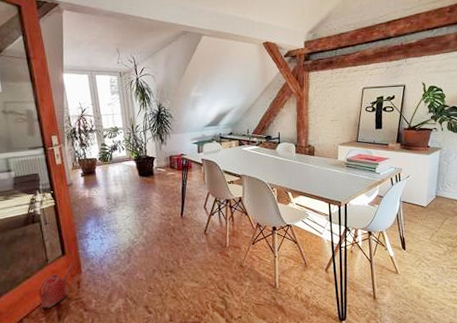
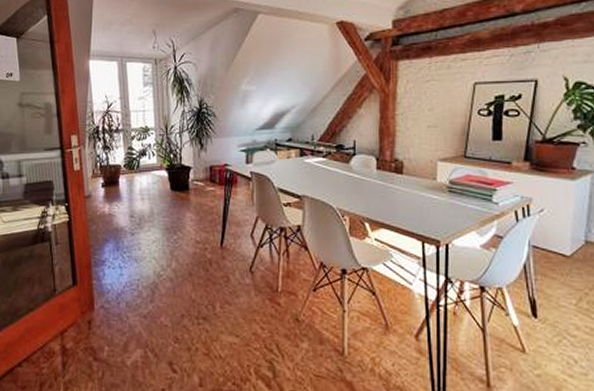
watering can: present [38,263,74,308] -> none [41,297,86,352]

